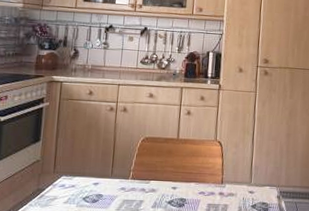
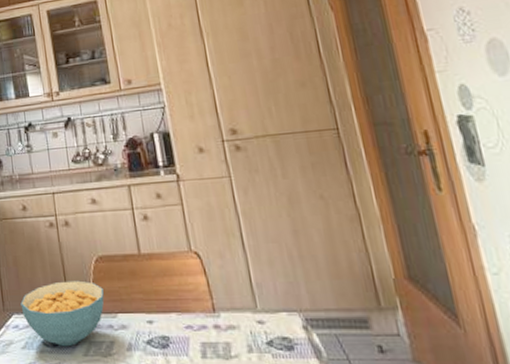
cereal bowl: none [70,153,143,203] -> present [20,280,105,347]

